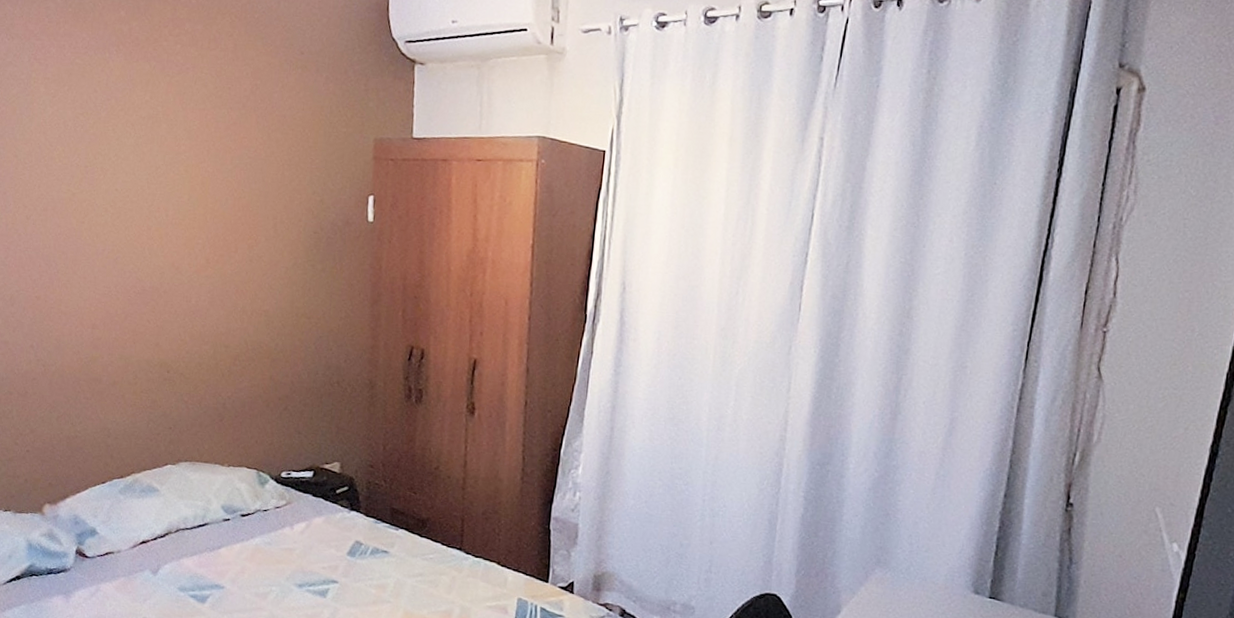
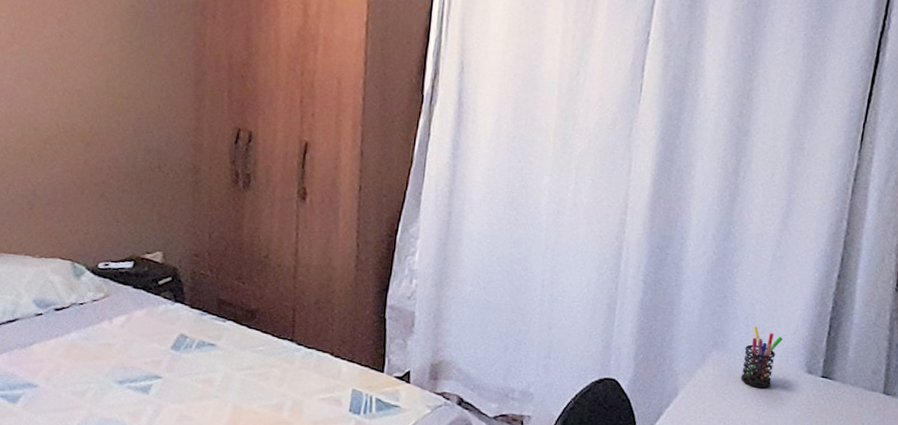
pen holder: none [905,545,948,608] -> present [741,327,783,389]

